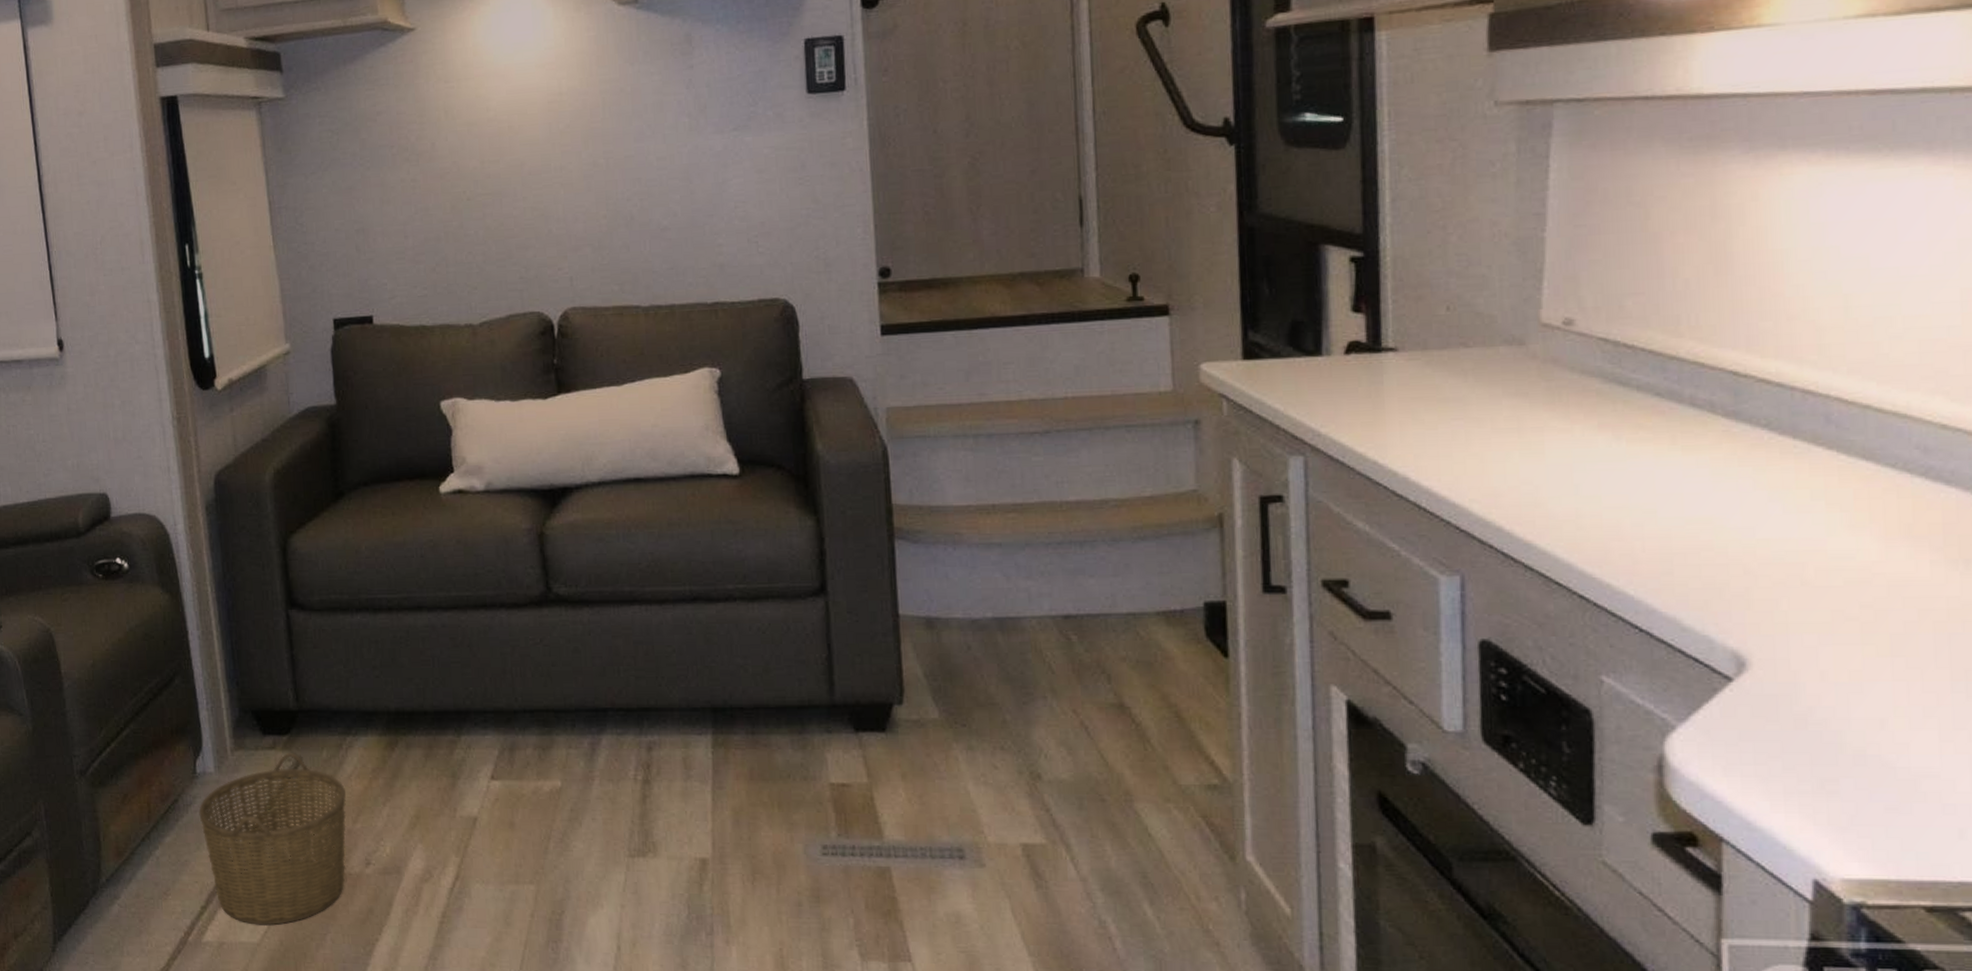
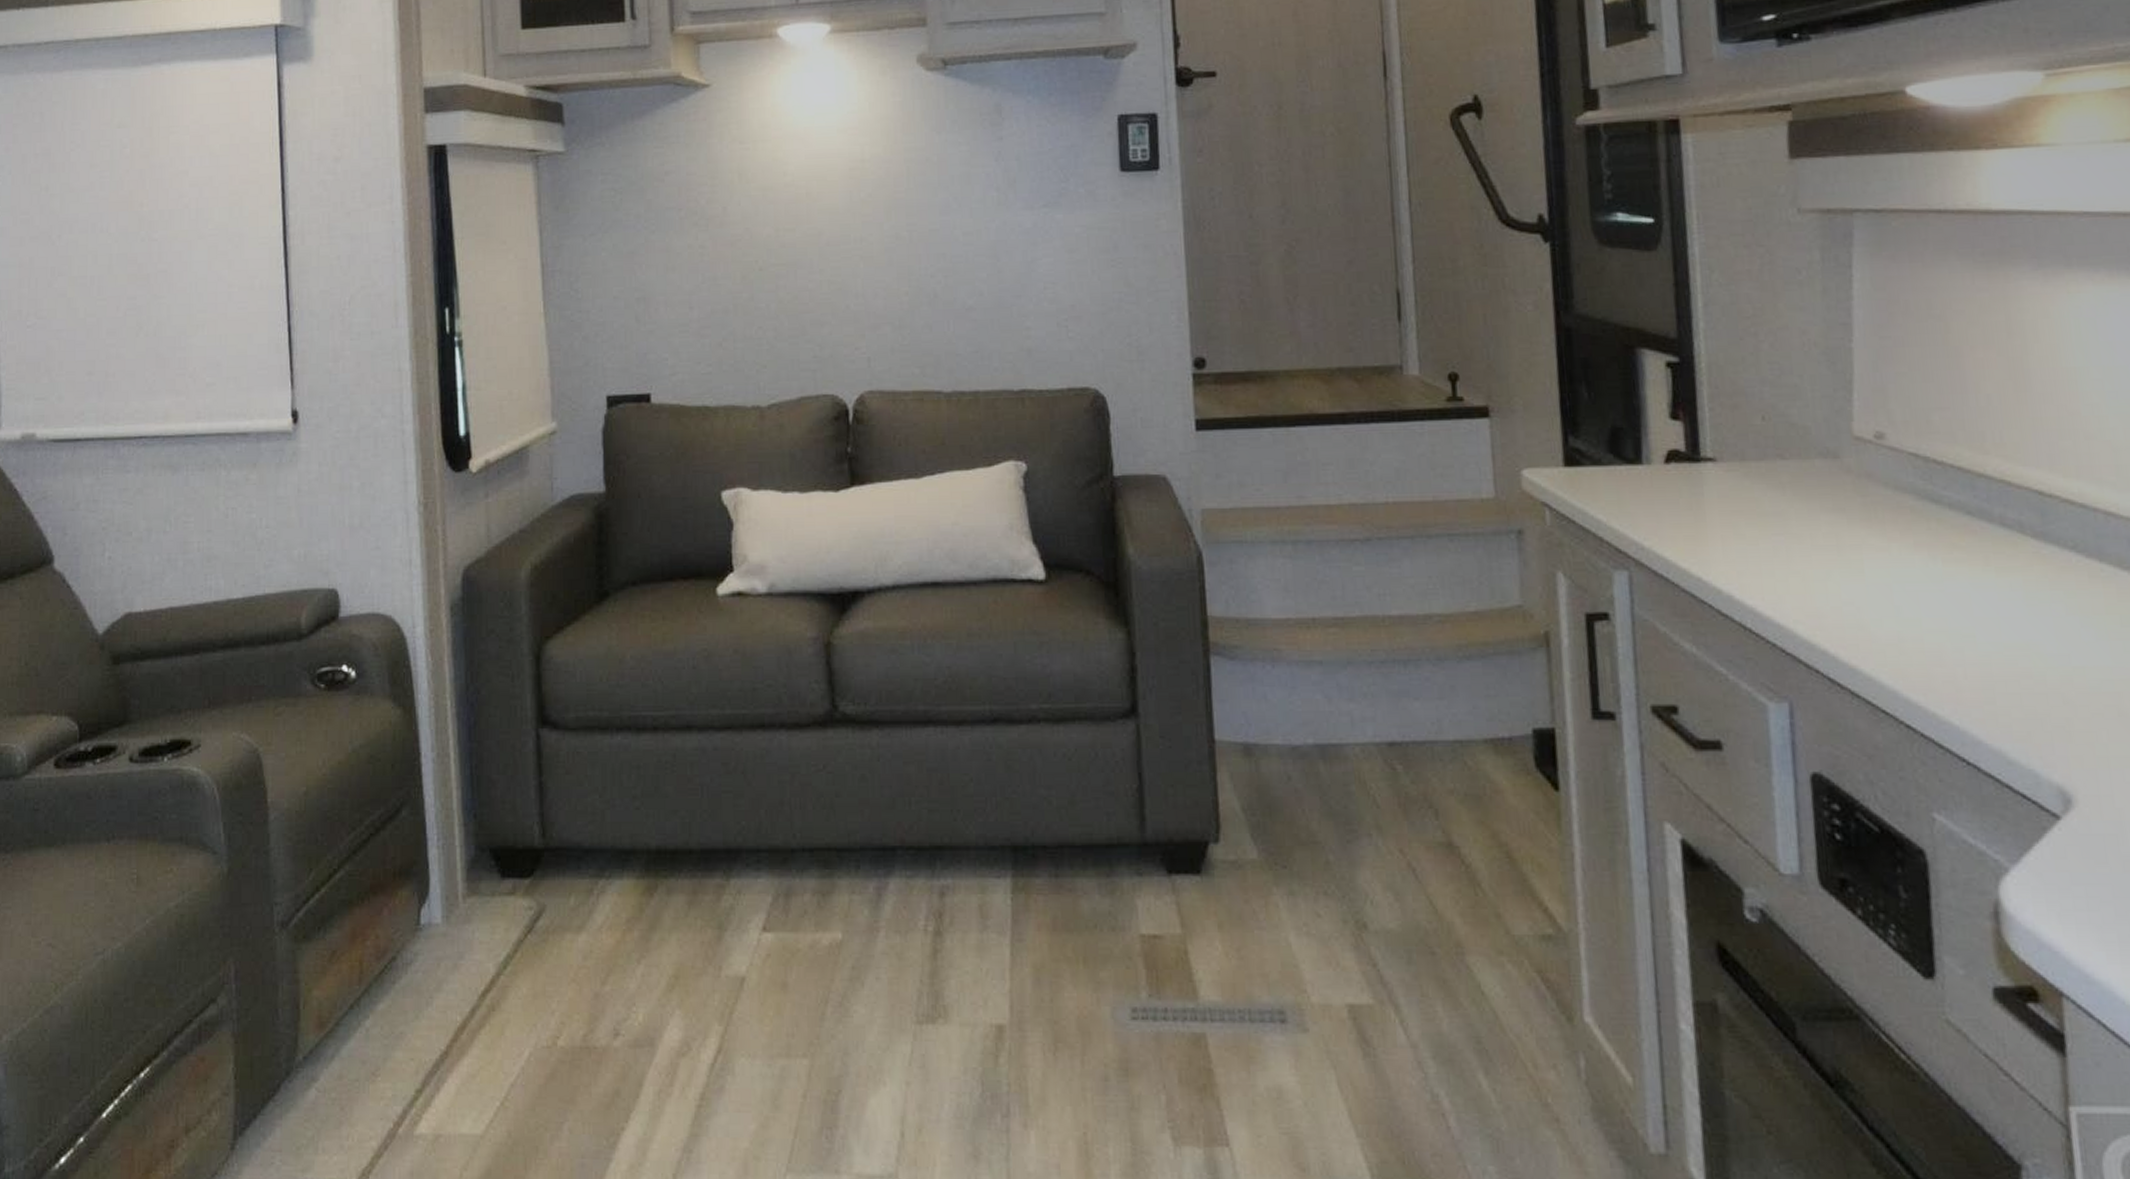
basket: present [199,752,347,926] -> none [420,898,594,1113]

